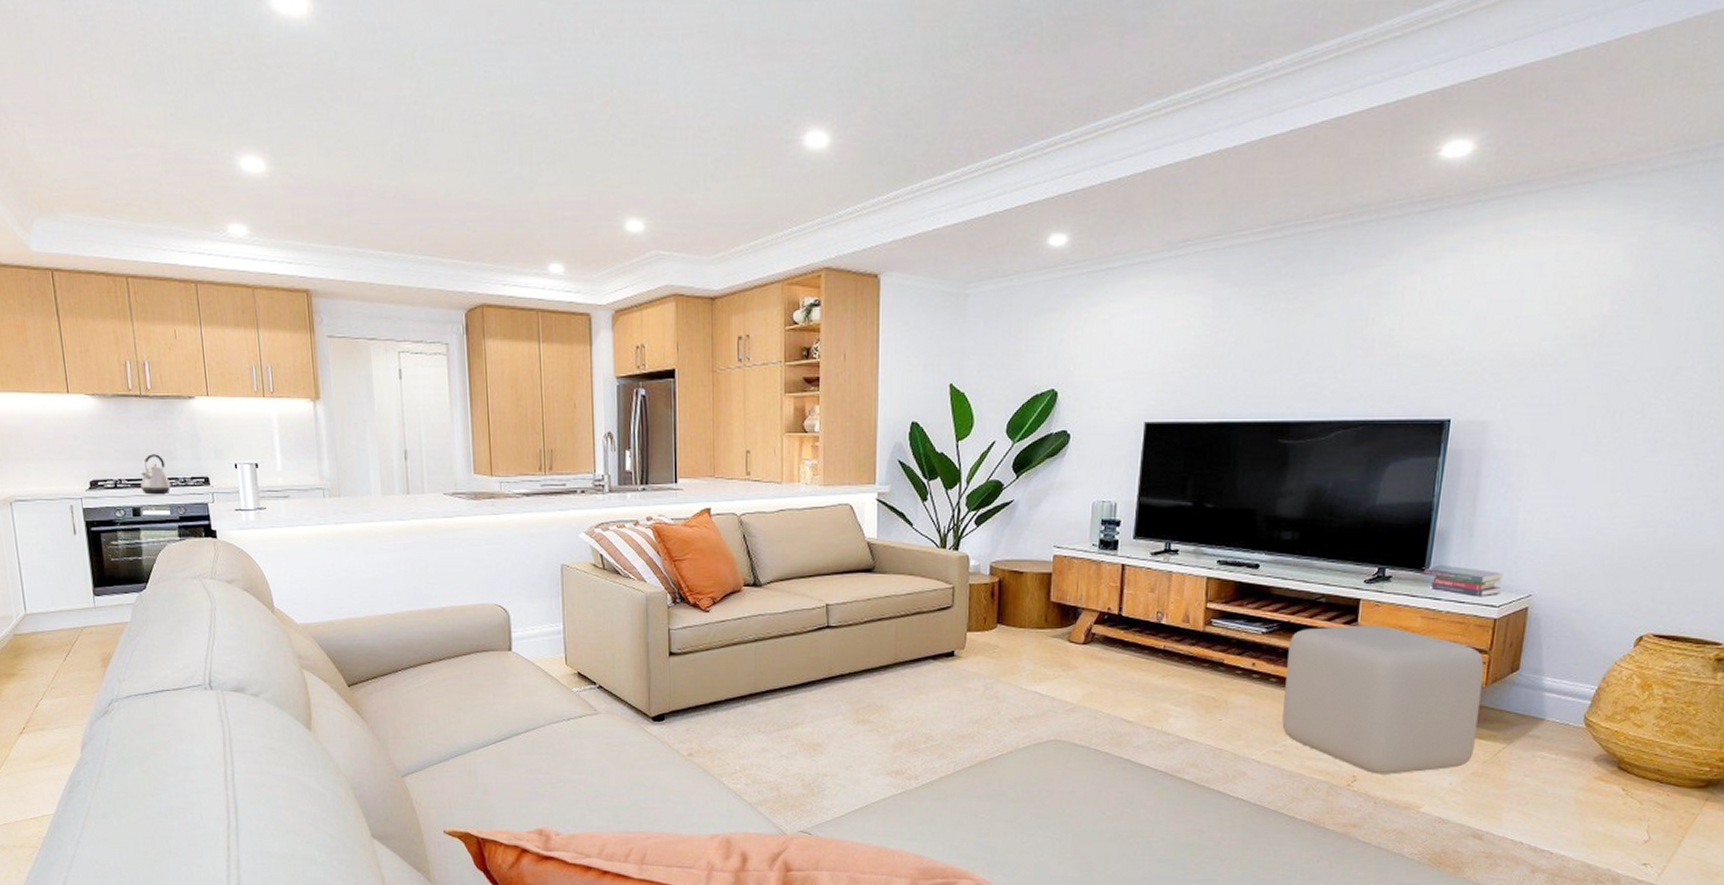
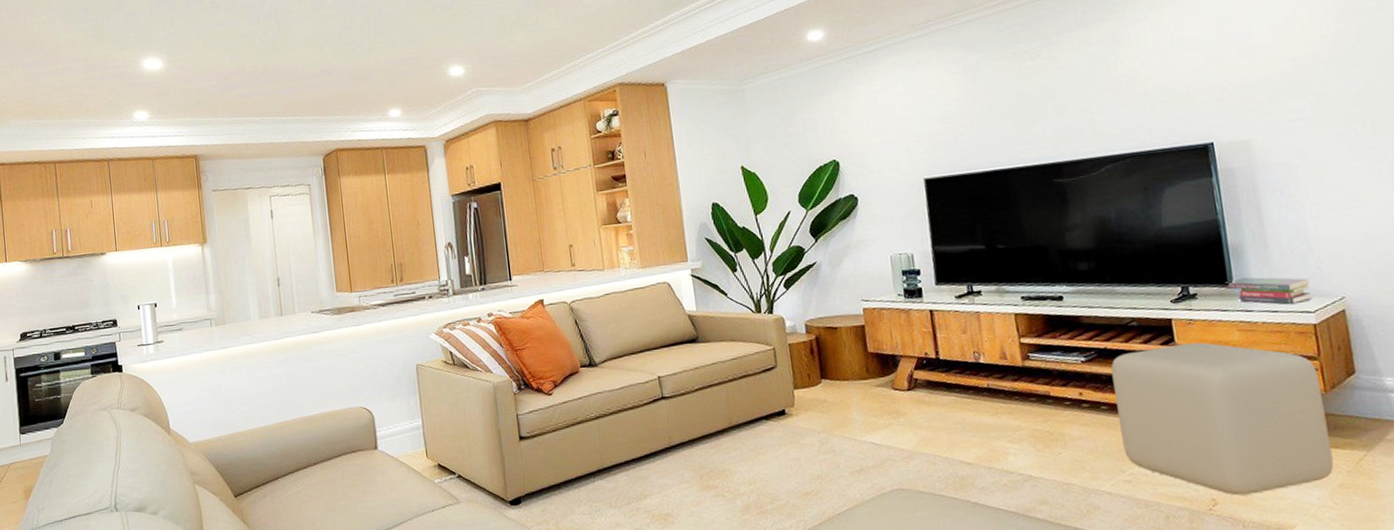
kettle: present [140,454,171,493] -> none [61,305,86,339]

